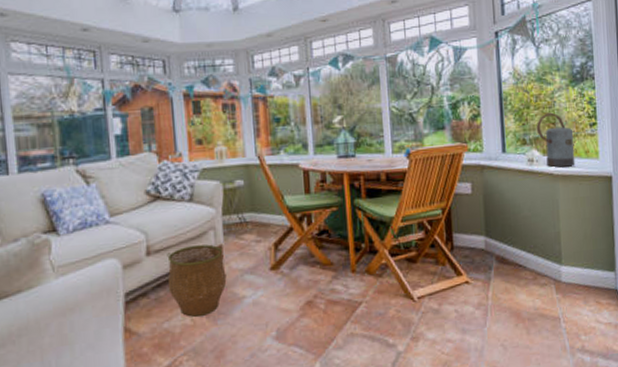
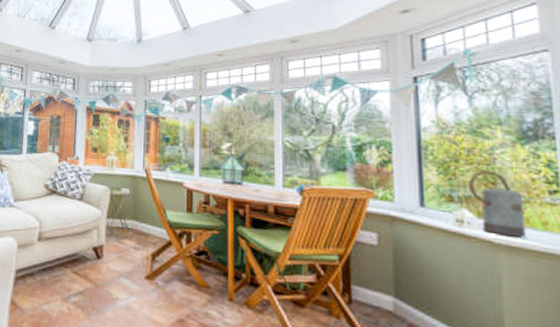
basket: present [167,244,227,317] -> none [51,240,104,308]

